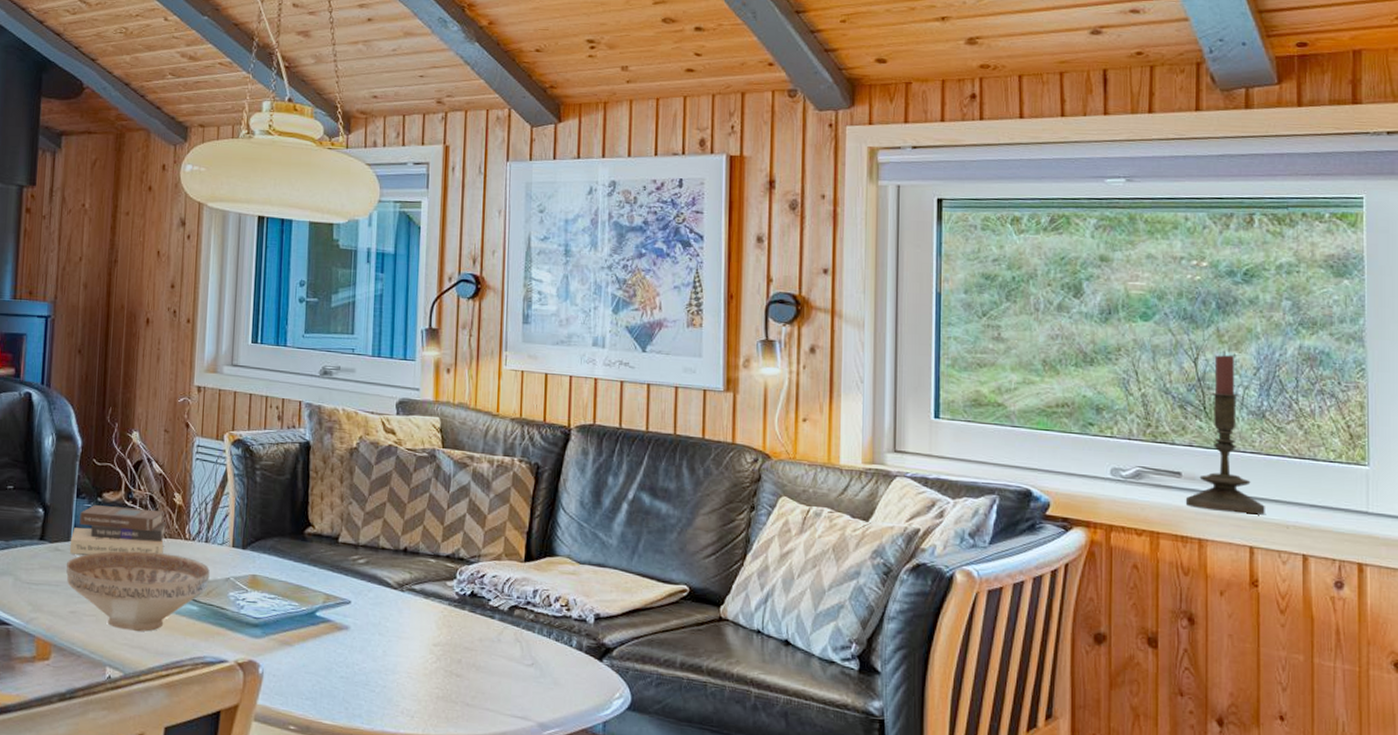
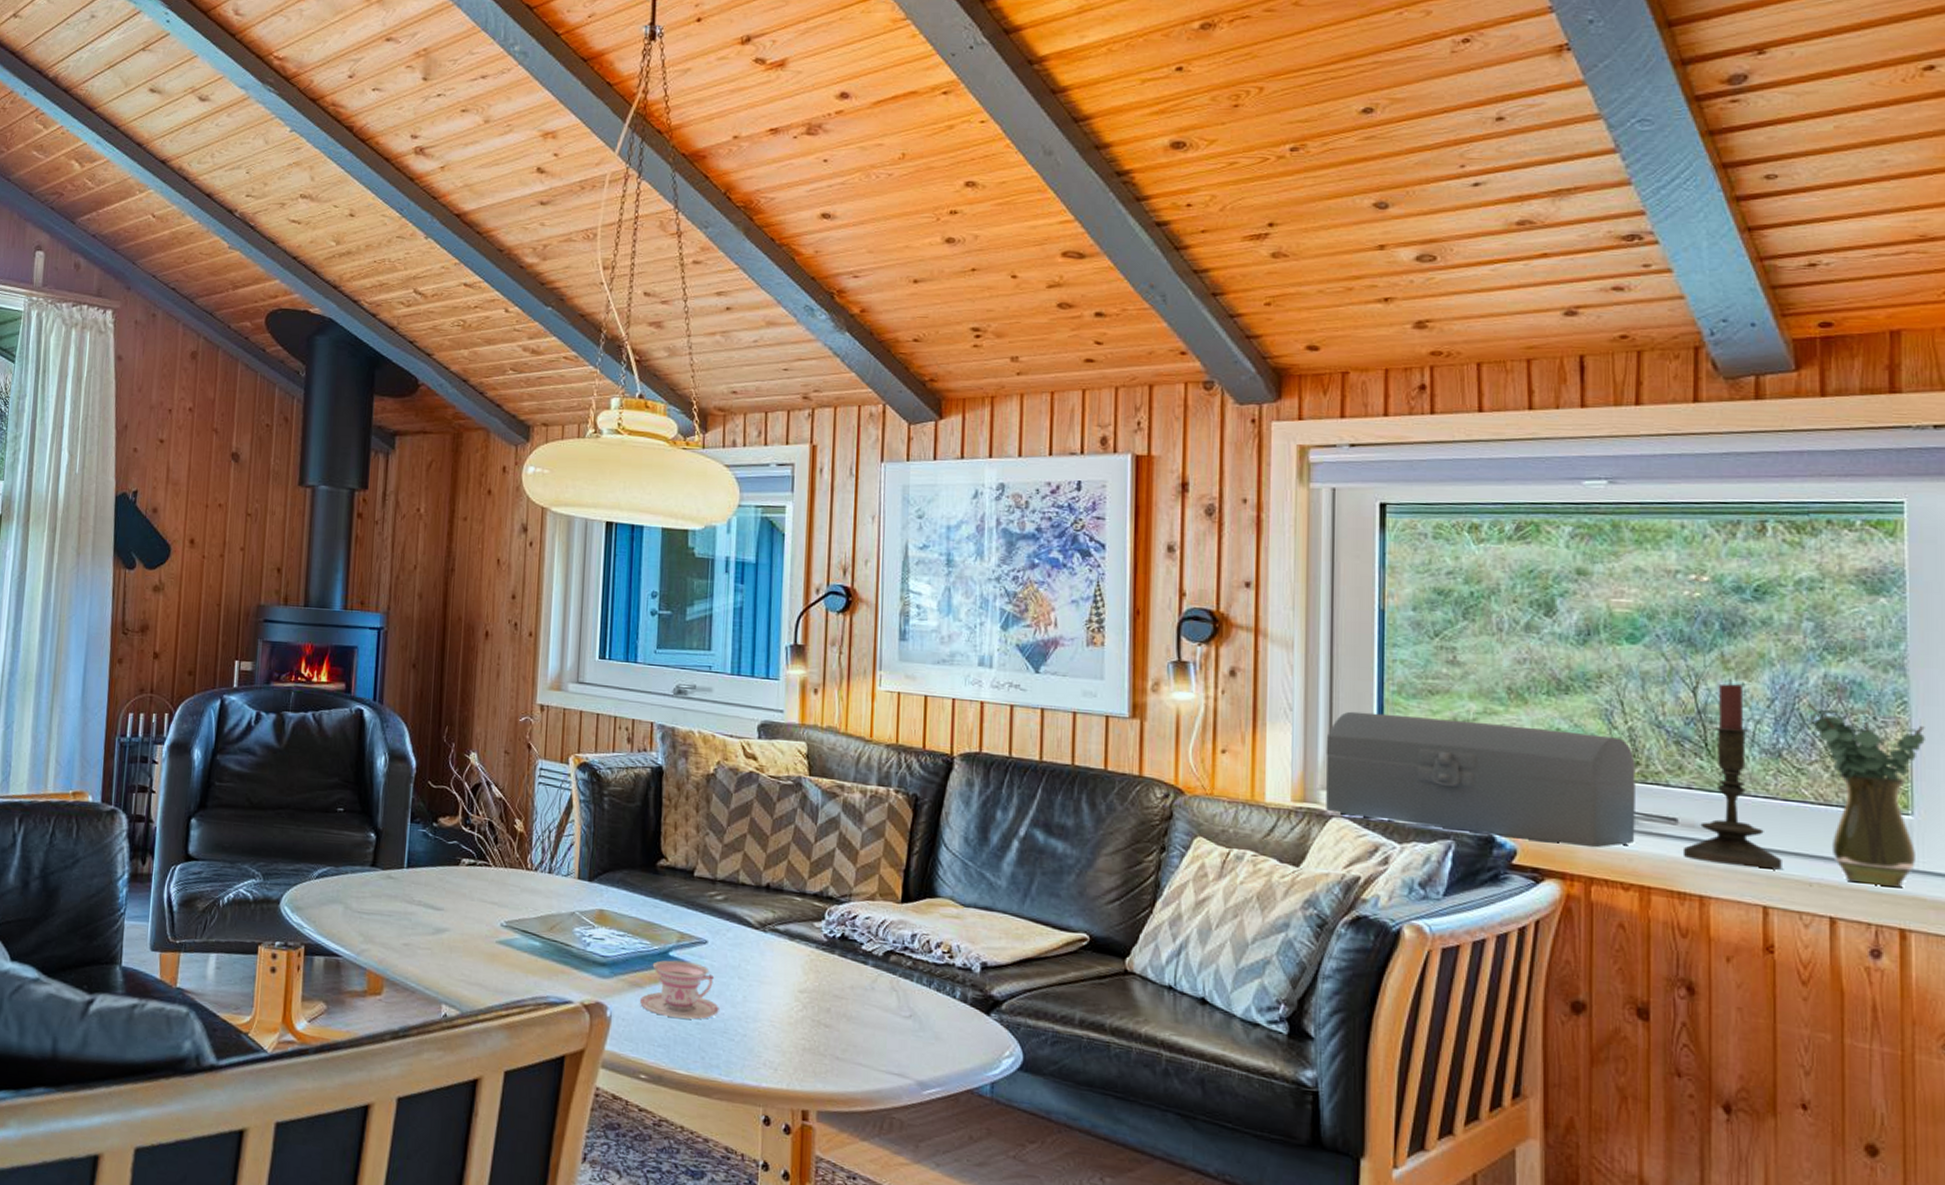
decorative bowl: present [65,551,210,632] -> none [398,880,553,968]
books: present [69,505,166,555] -> none [402,830,506,885]
teacup: none [288,619,361,674] -> present [639,960,719,1020]
wooden box: none [891,383,1147,500] -> present [1325,711,1635,848]
vase: none [1287,371,1379,528] -> present [1808,703,1925,888]

